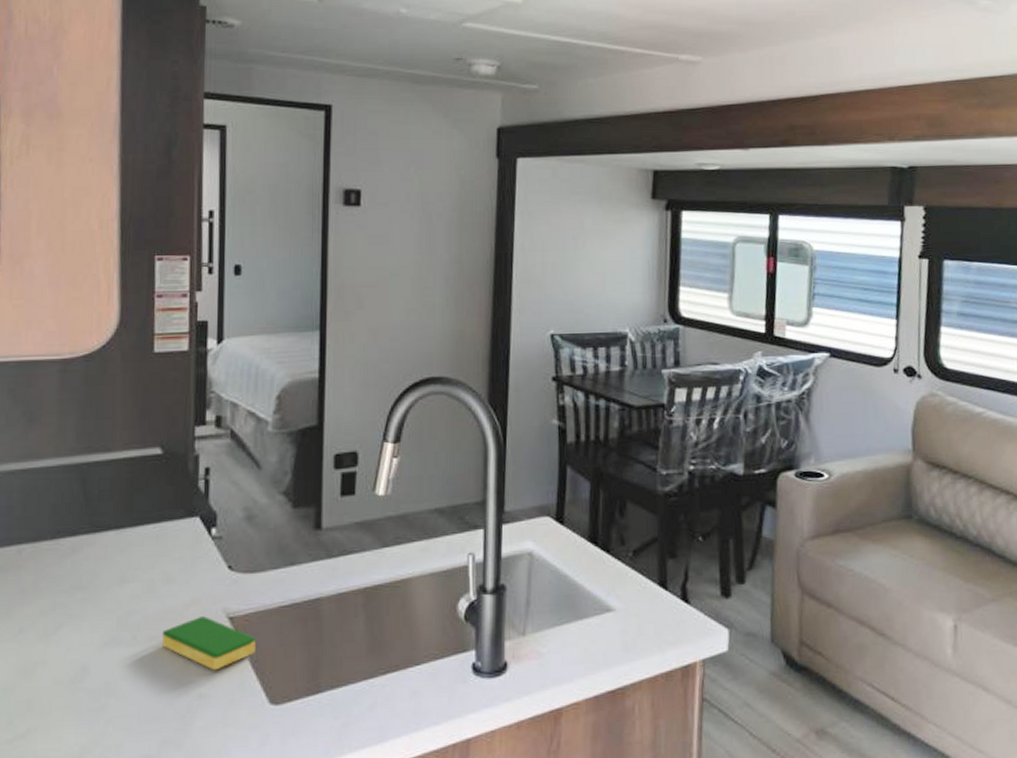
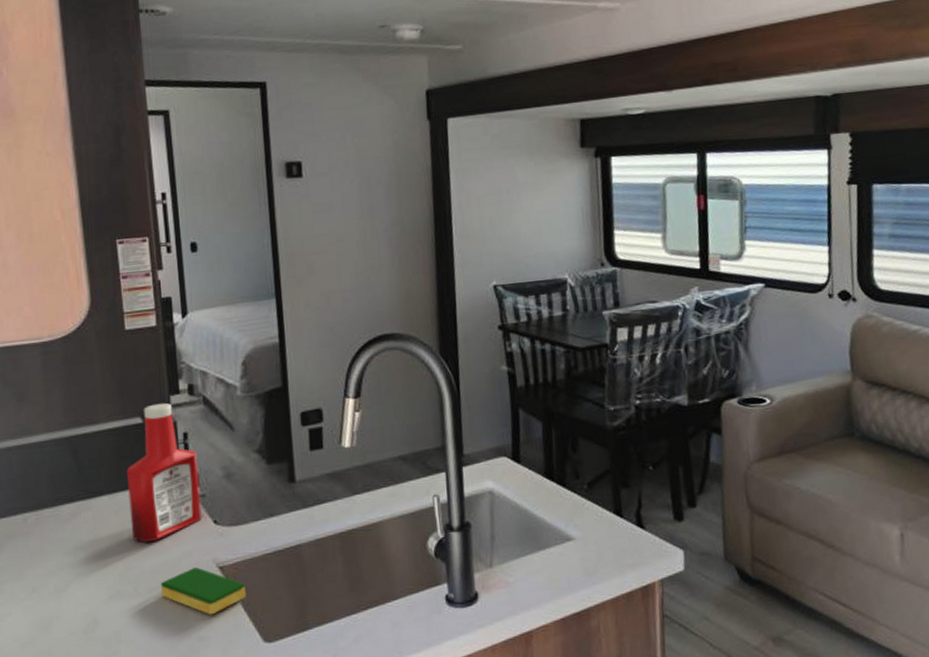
ketchup bottle: none [136,434,218,585] -> present [127,403,202,542]

